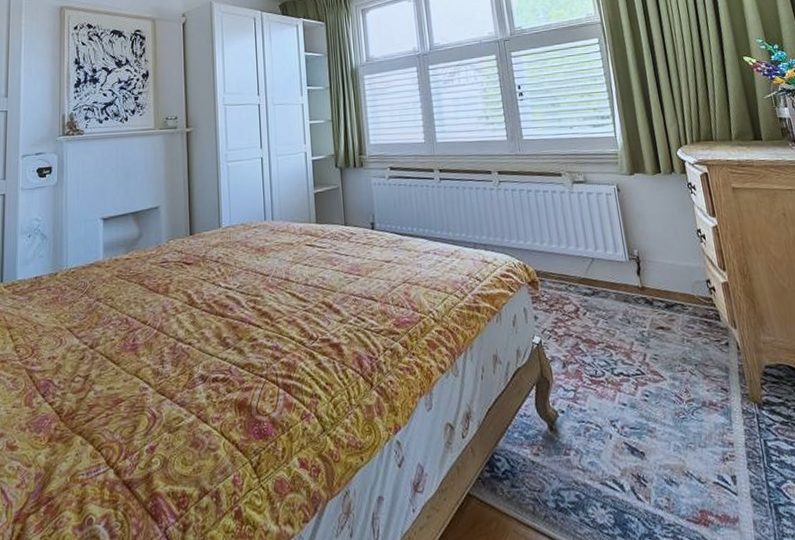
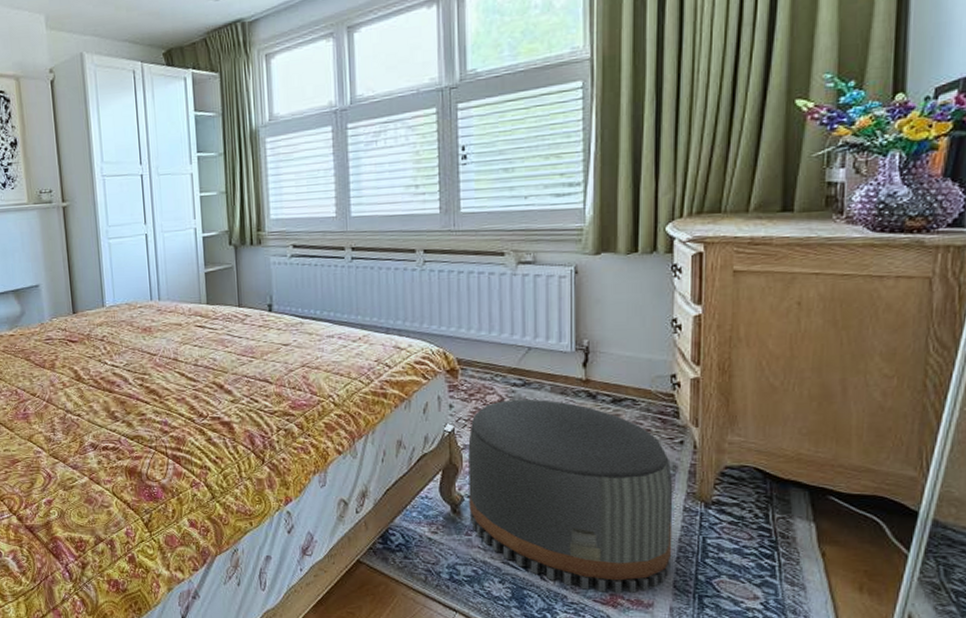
pouf: none [554,307,745,510] -> present [468,399,674,594]

